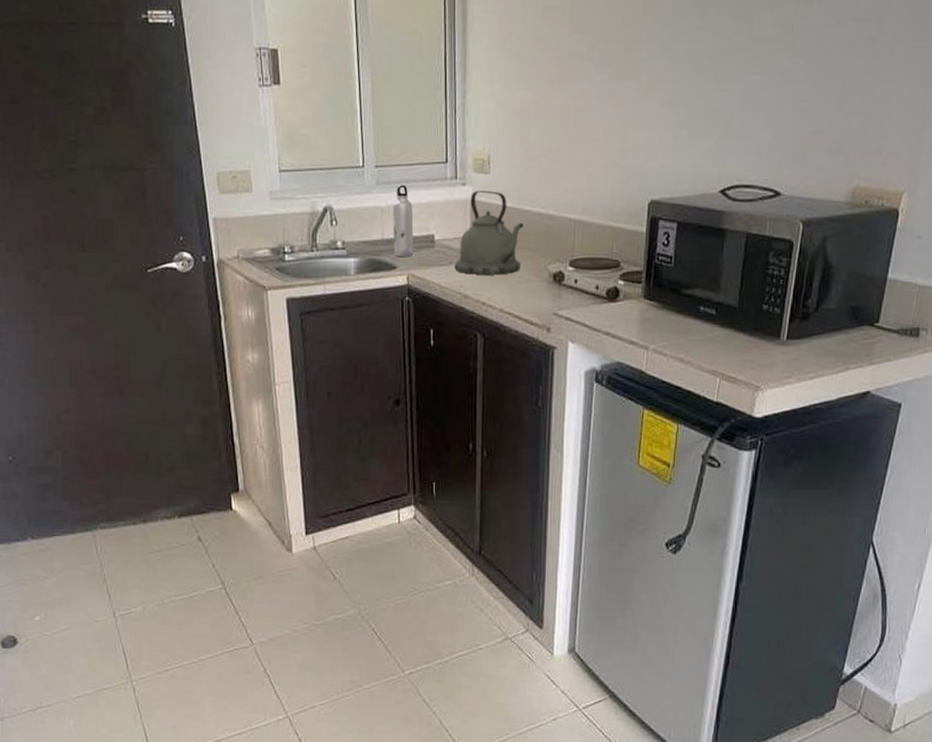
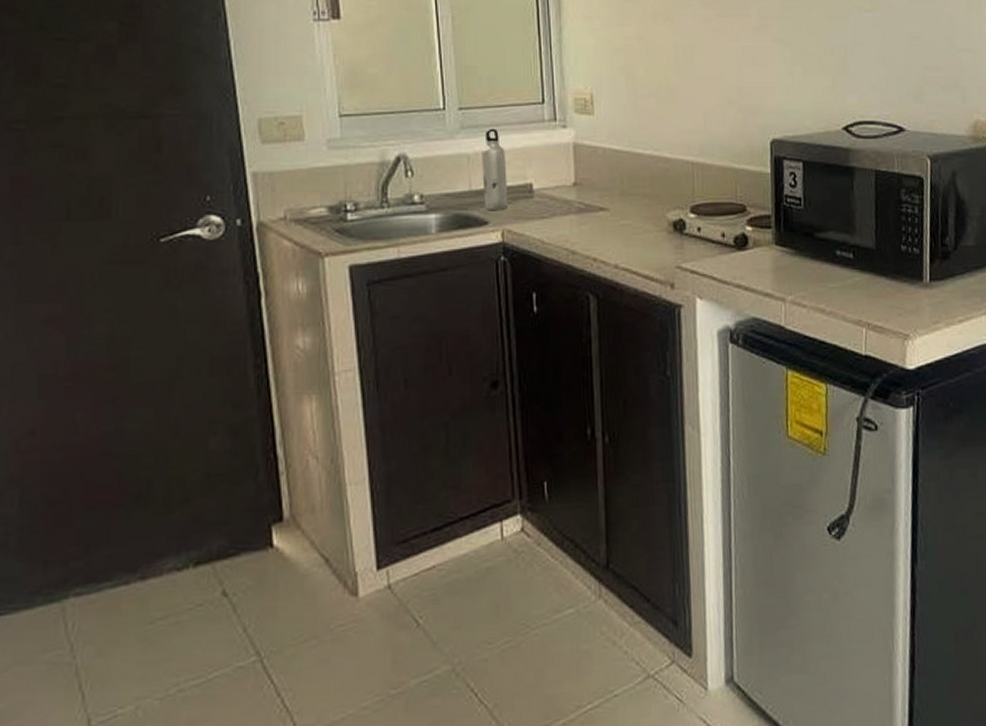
kettle: present [454,190,524,275] -> none [558,133,636,227]

